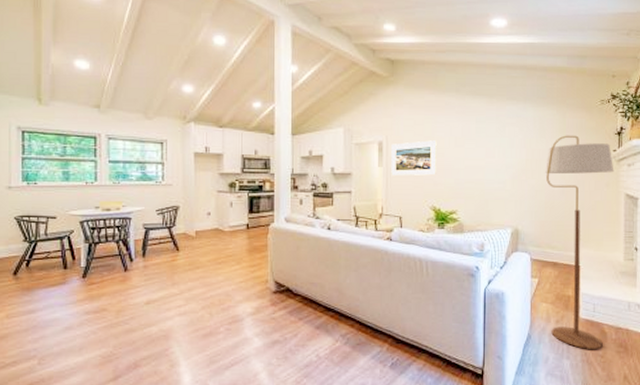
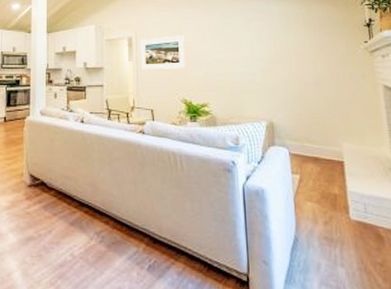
floor lamp: present [545,135,614,349] -> none [295,28,381,256]

